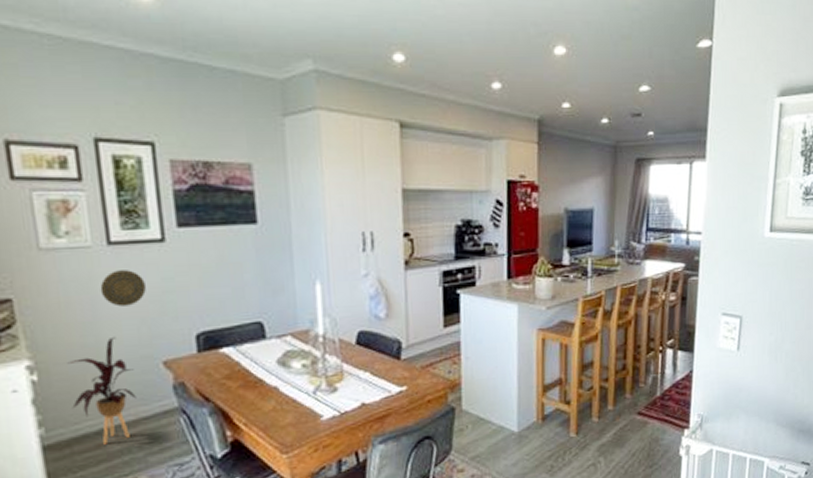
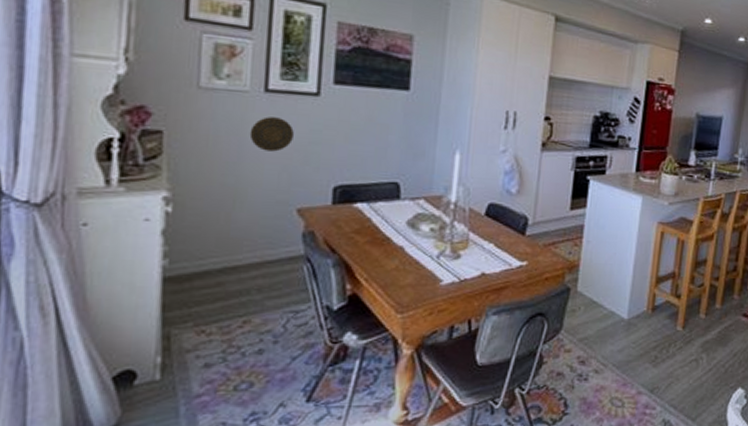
house plant: present [67,336,137,445] -> none [200,179,268,283]

